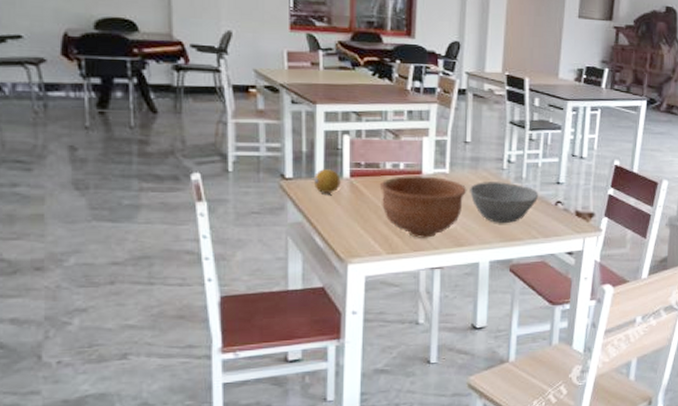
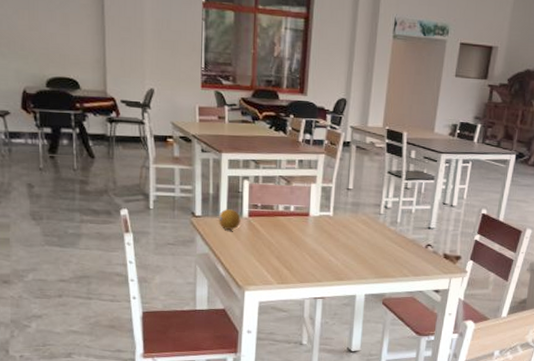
bowl: present [379,174,467,238] -> none [273,216,348,272]
bowl: present [470,182,539,224] -> none [350,224,411,263]

